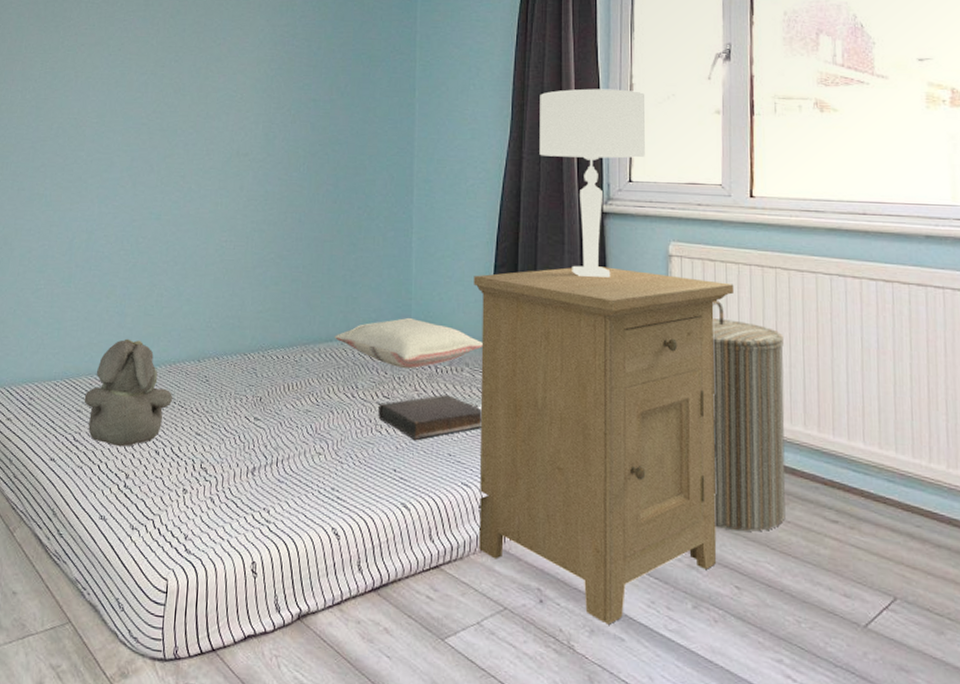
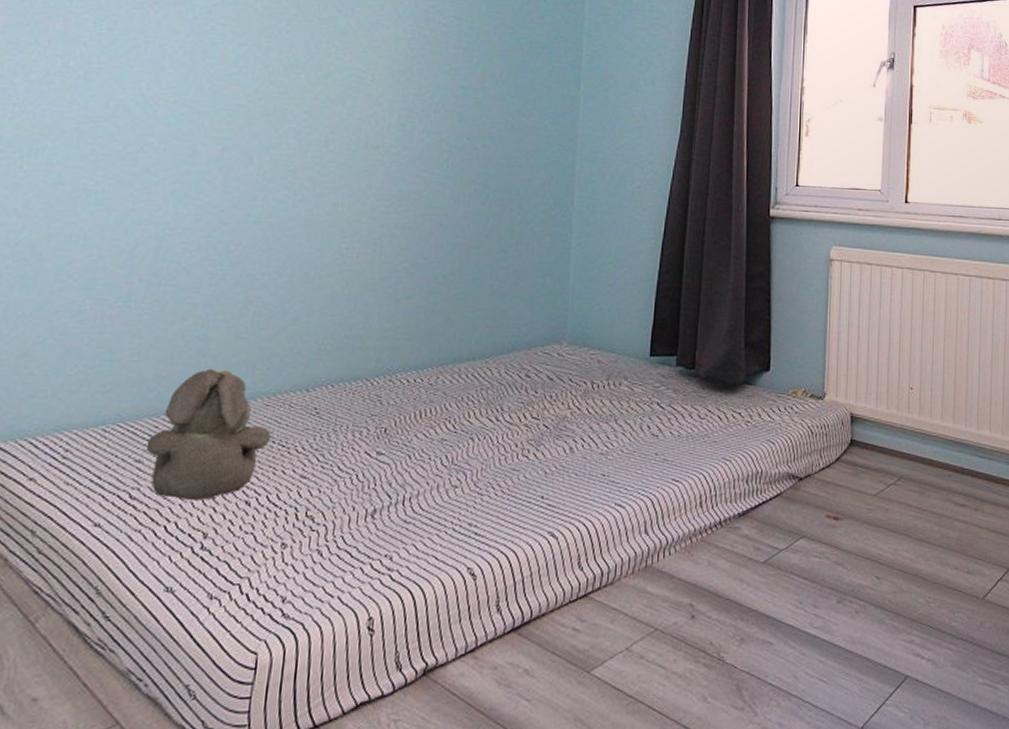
pillow: present [334,317,483,369] -> none [477,330,643,386]
book: present [378,395,482,441] -> none [525,412,639,463]
nightstand: present [473,266,735,625] -> none [631,271,888,631]
table lamp: present [539,88,646,278] -> none [709,90,815,283]
laundry hamper: present [712,301,786,532] -> none [860,303,928,523]

